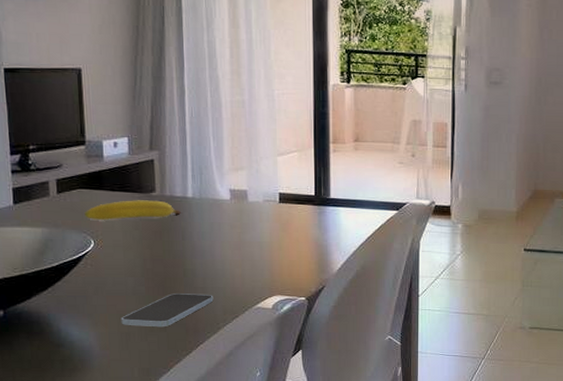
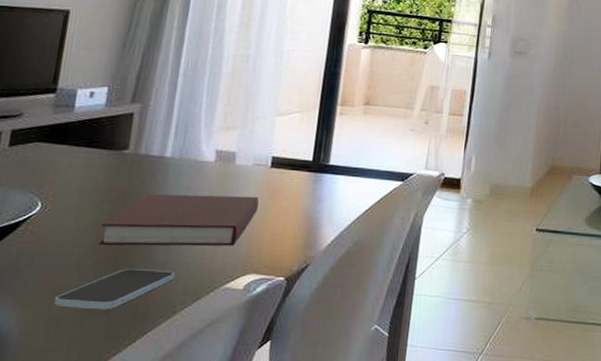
fruit: present [85,200,181,221] -> none [37,157,154,180]
notebook: none [146,229,274,275] -> present [98,194,260,246]

